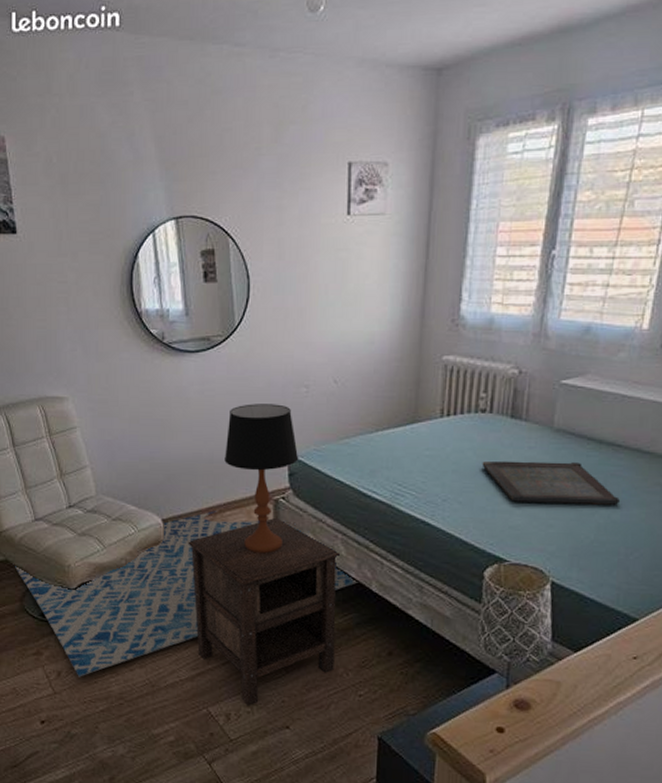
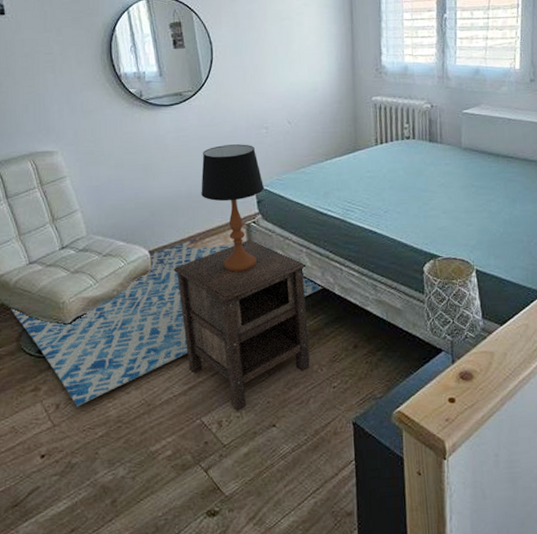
serving tray: present [482,460,620,505] -> none [411,173,518,208]

